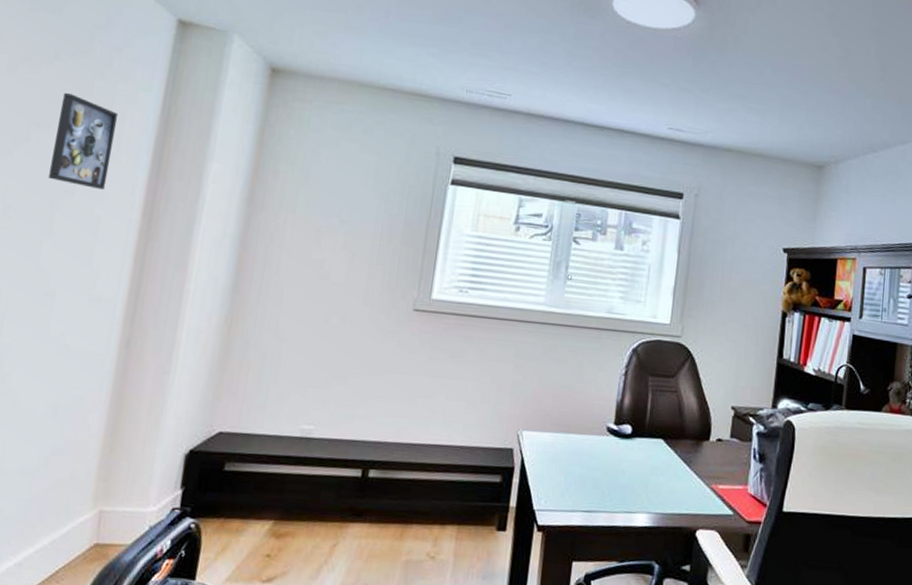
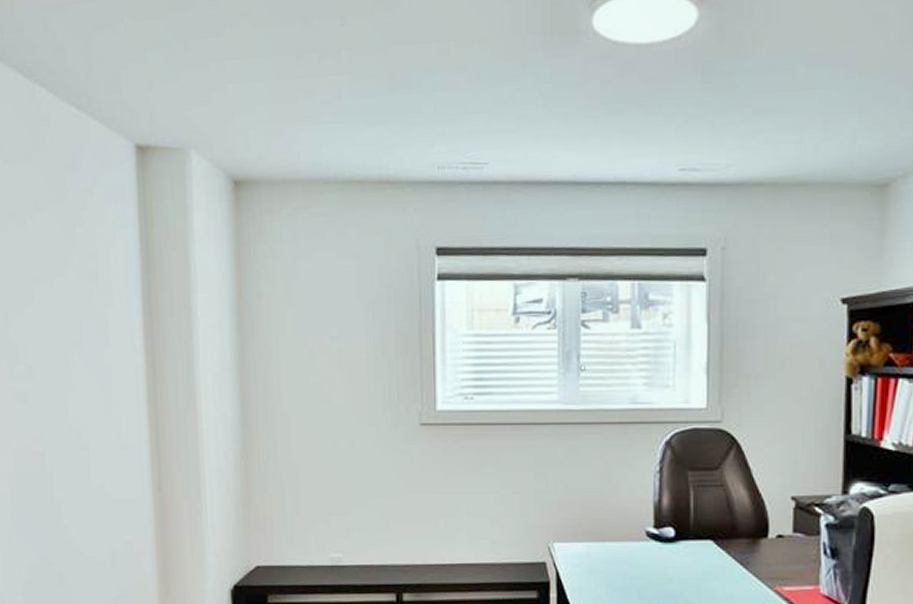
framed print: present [49,92,119,189] -> none [51,243,108,338]

